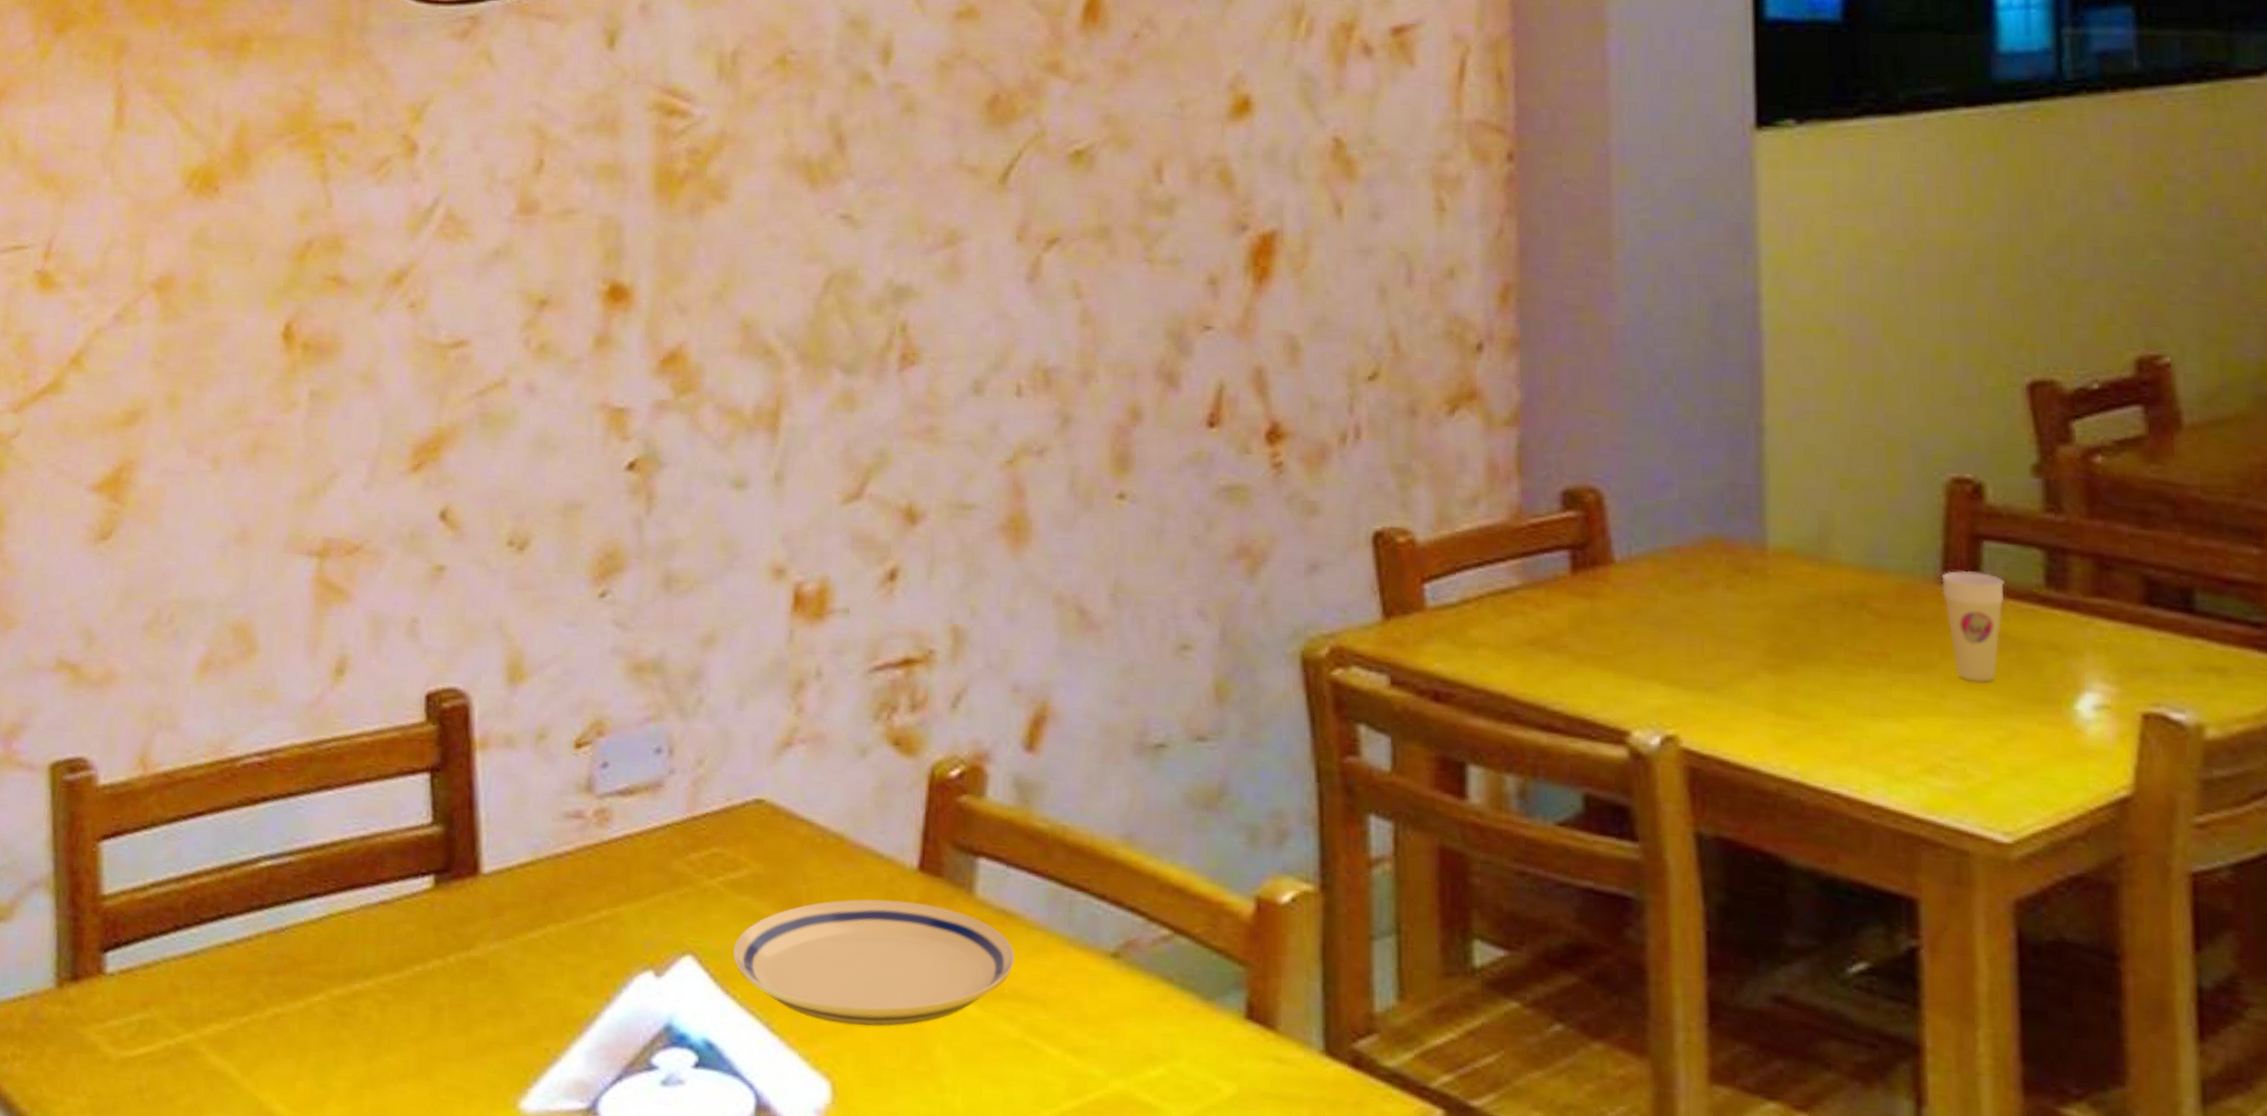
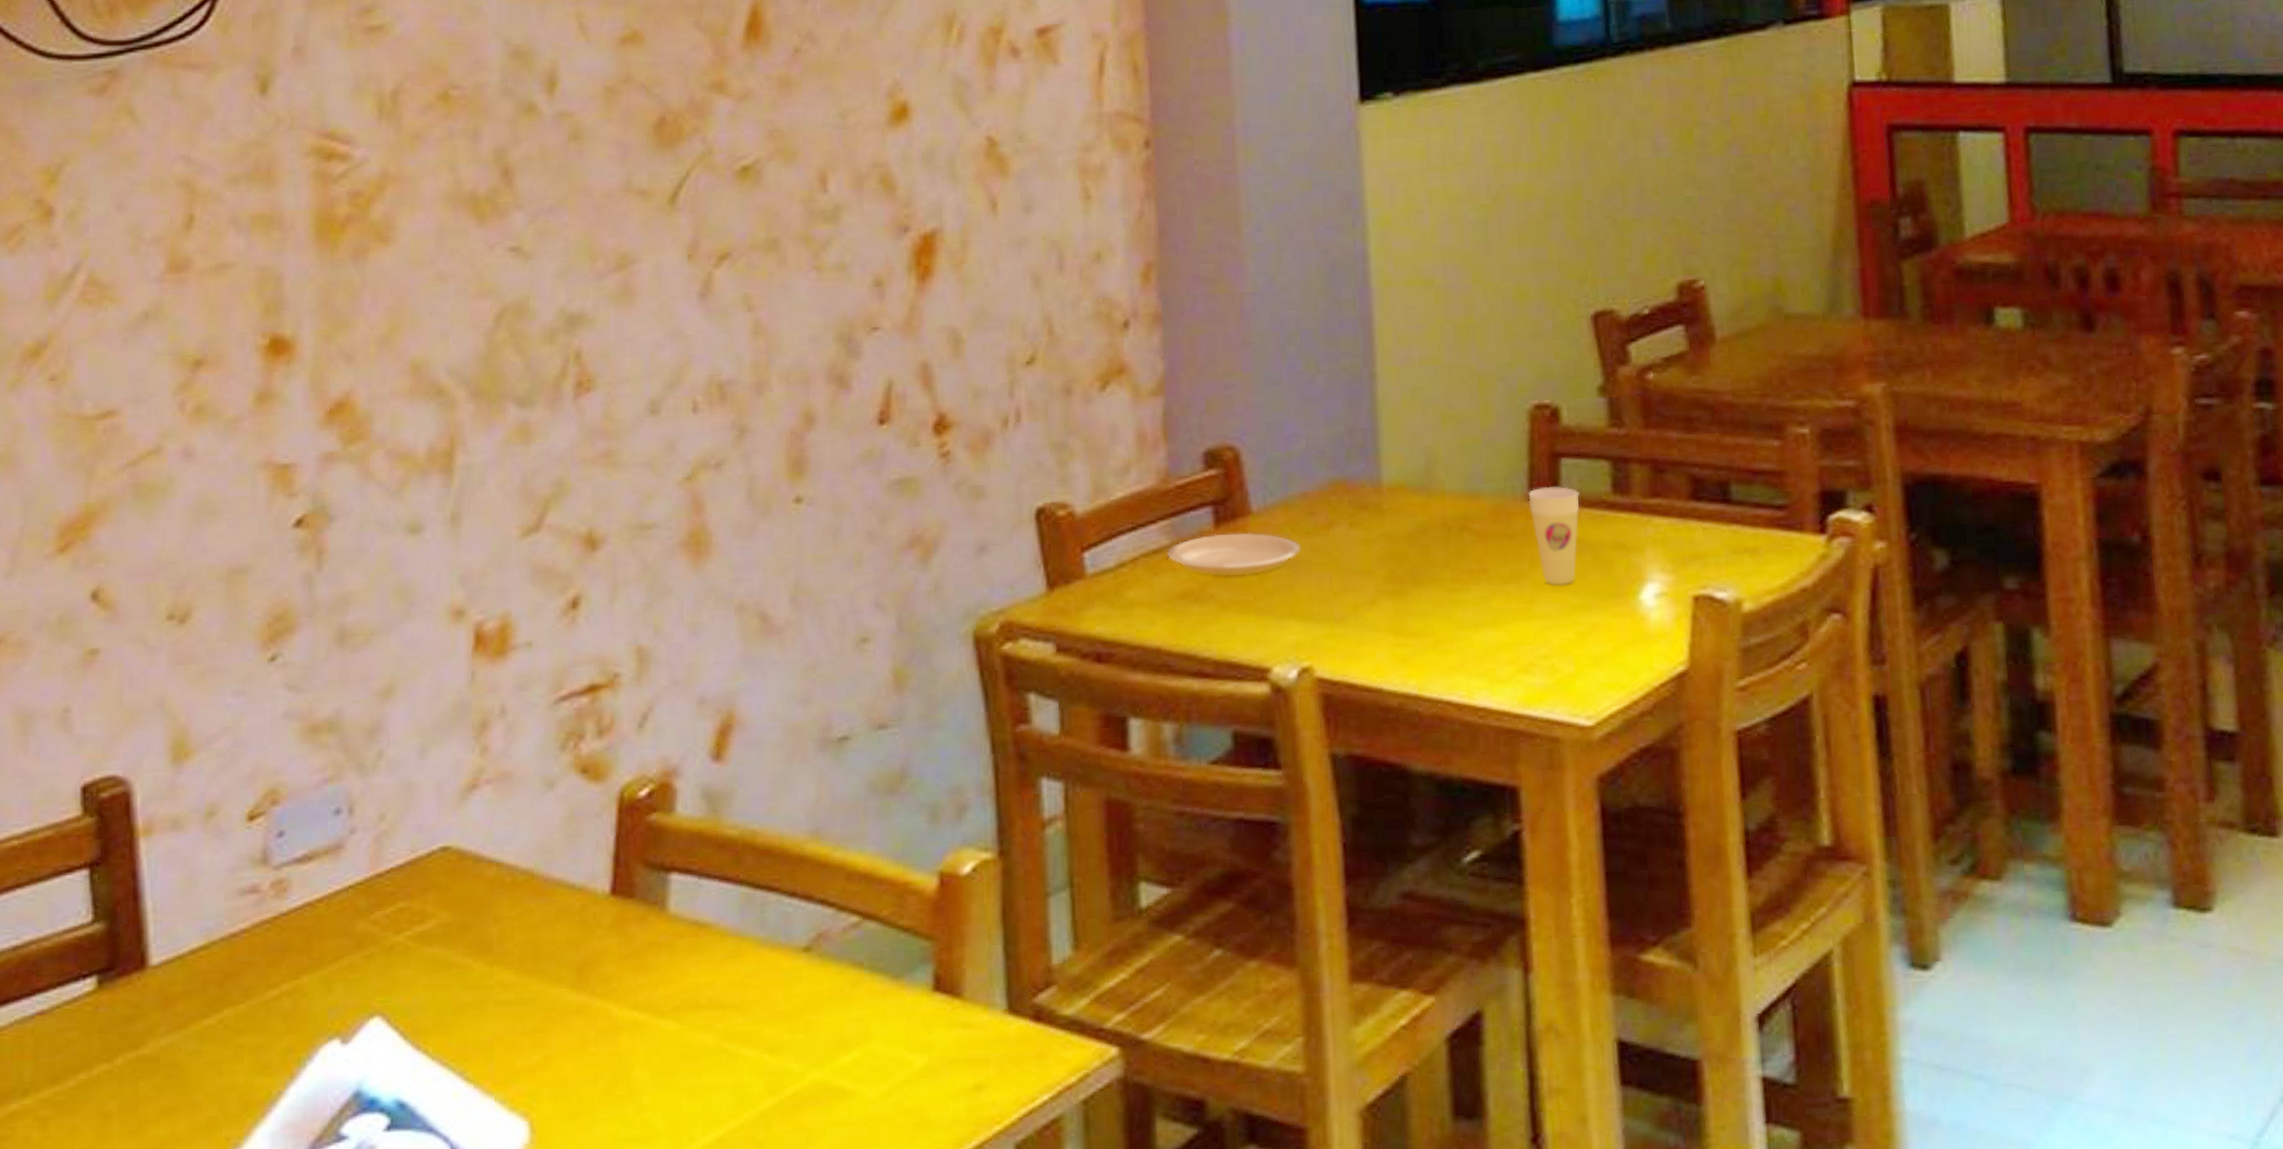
plate: present [732,899,1014,1027] -> none [423,927,709,1061]
plate: none [1517,580,1669,629] -> present [1167,532,1301,577]

